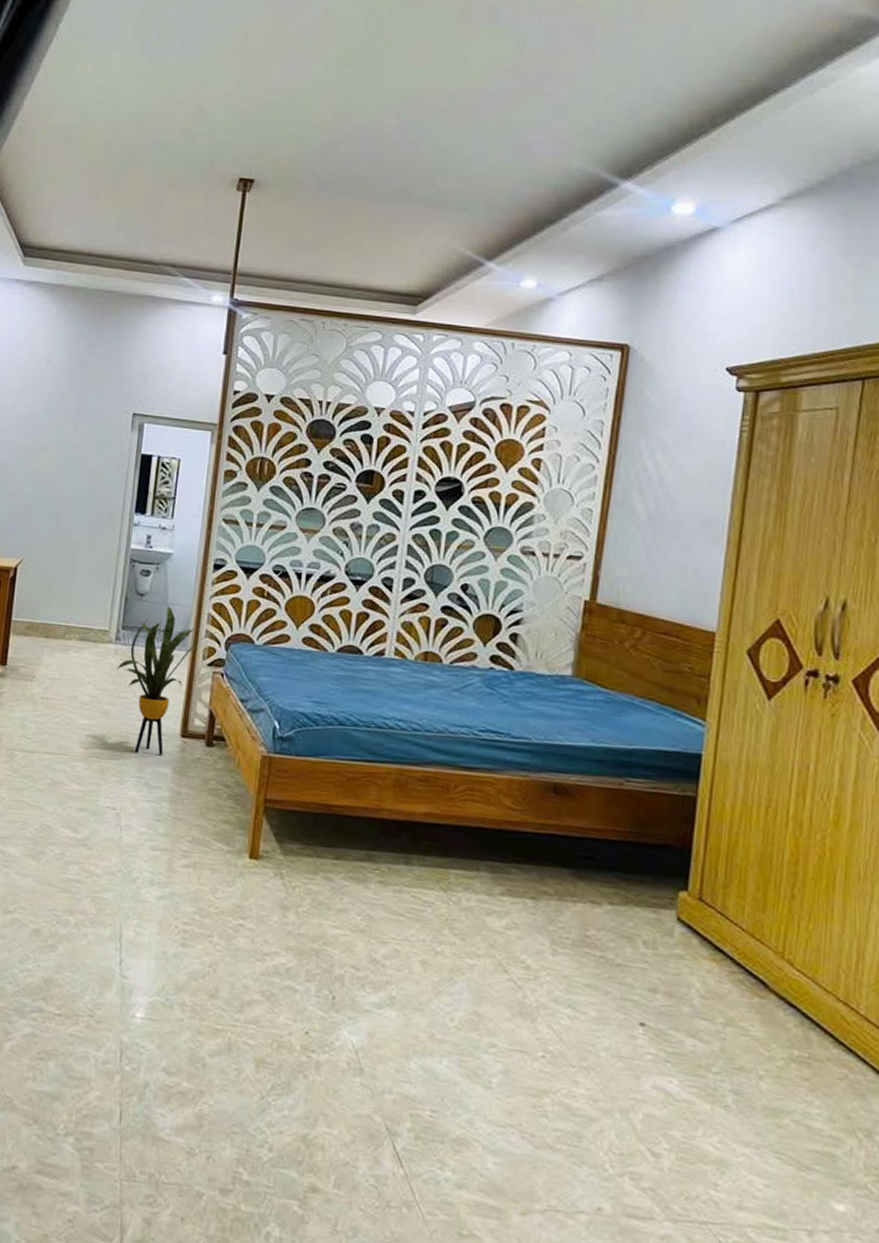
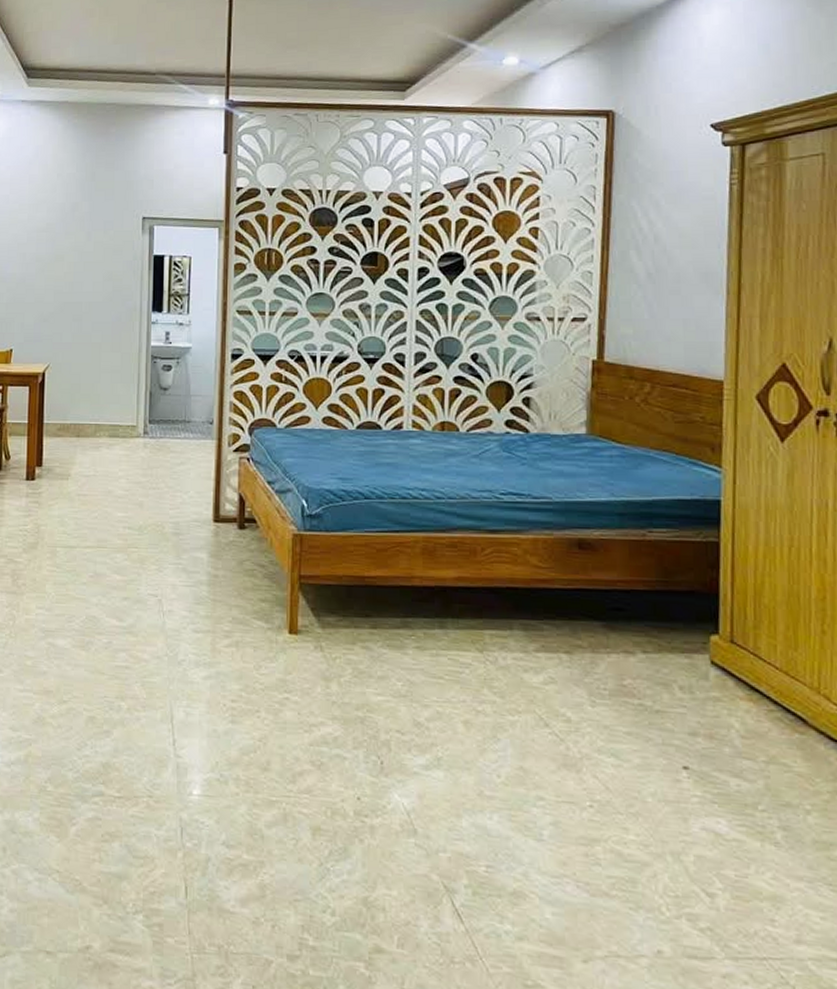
house plant: present [116,606,217,756] -> none [147,397,240,542]

